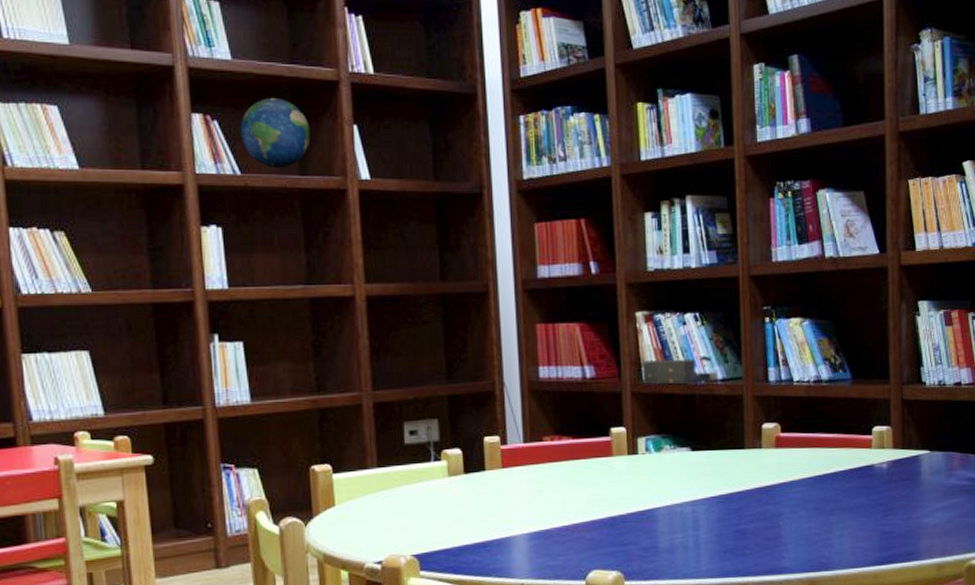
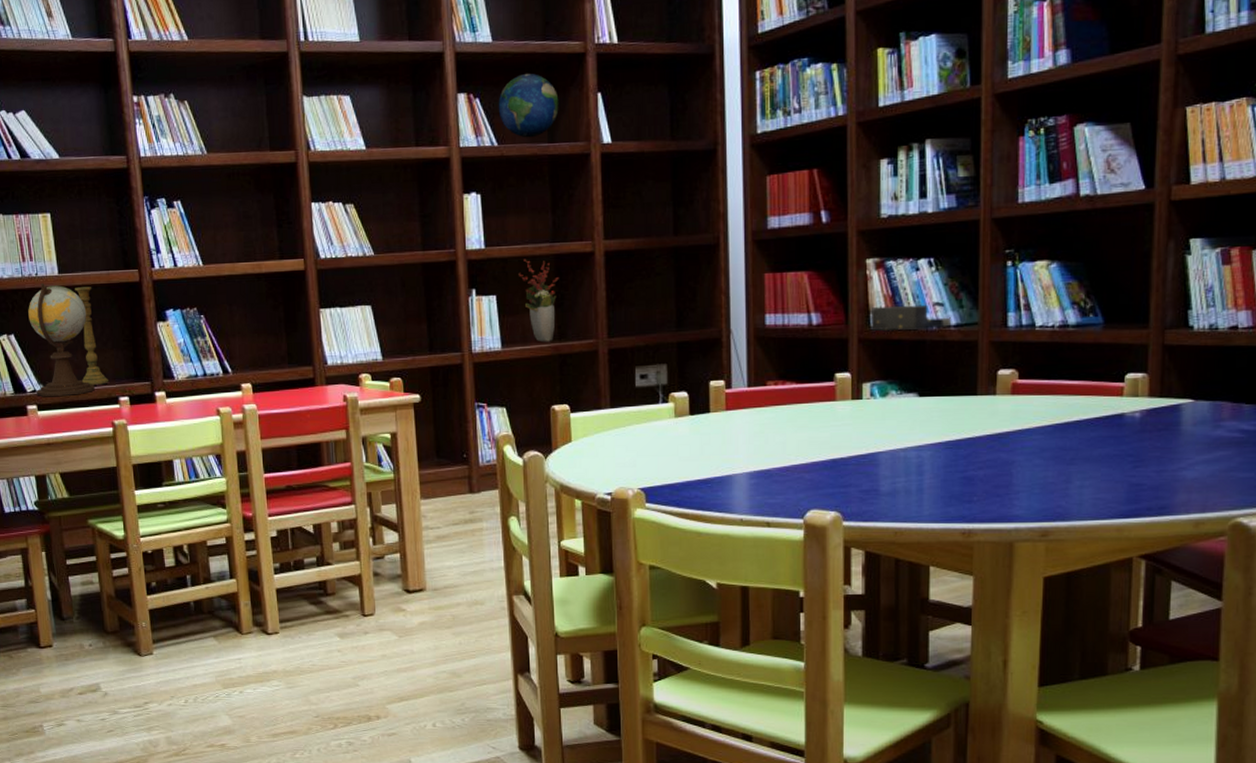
decorative plant: none [268,302,316,395] -> present [518,259,559,342]

